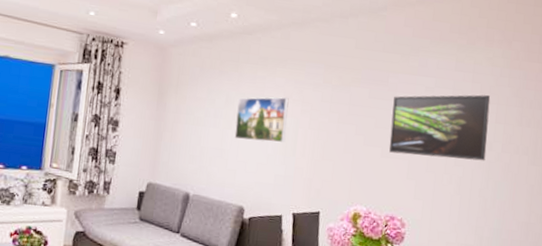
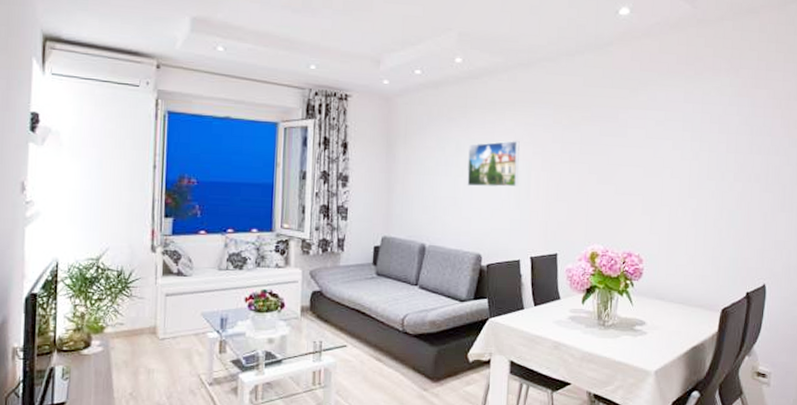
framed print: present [389,94,491,161] -> none [622,124,721,192]

